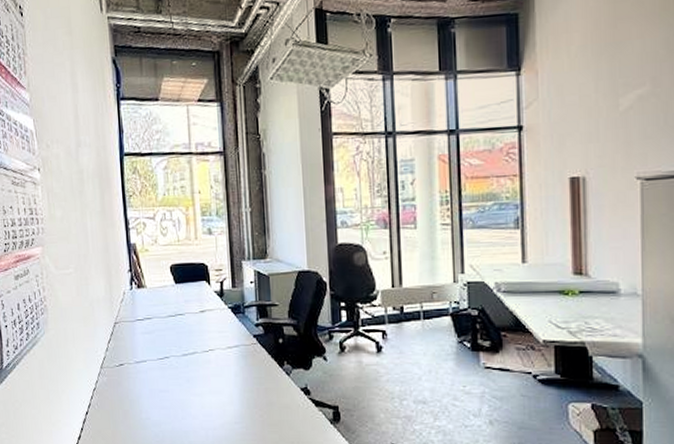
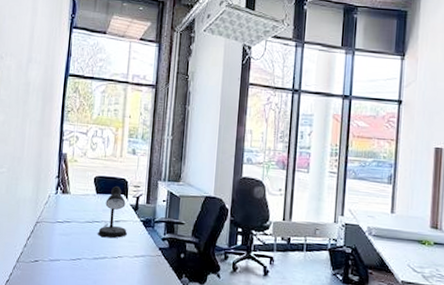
desk lamp: none [183,273,215,331] -> present [98,186,127,238]

